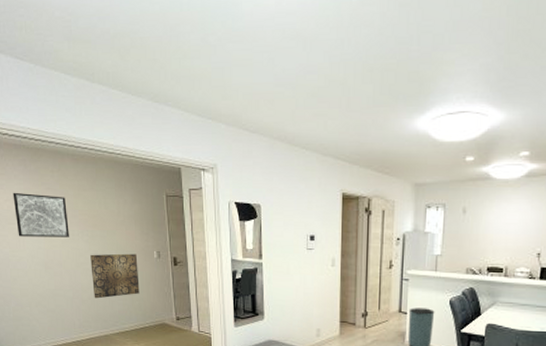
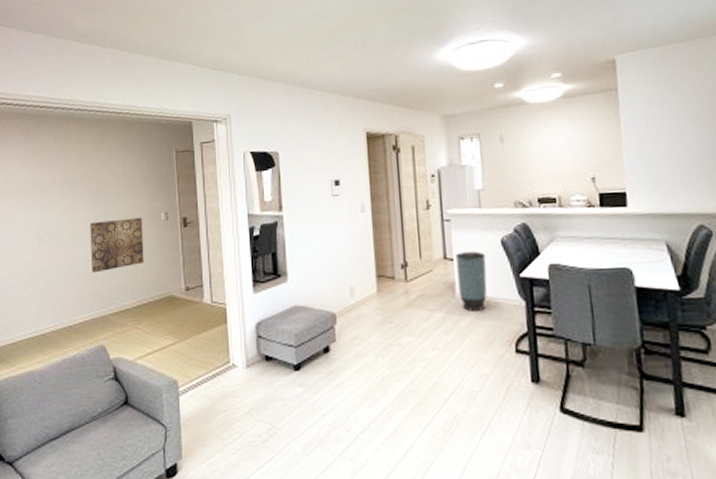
wall art: present [13,192,69,237] -> none [11,162,69,210]

